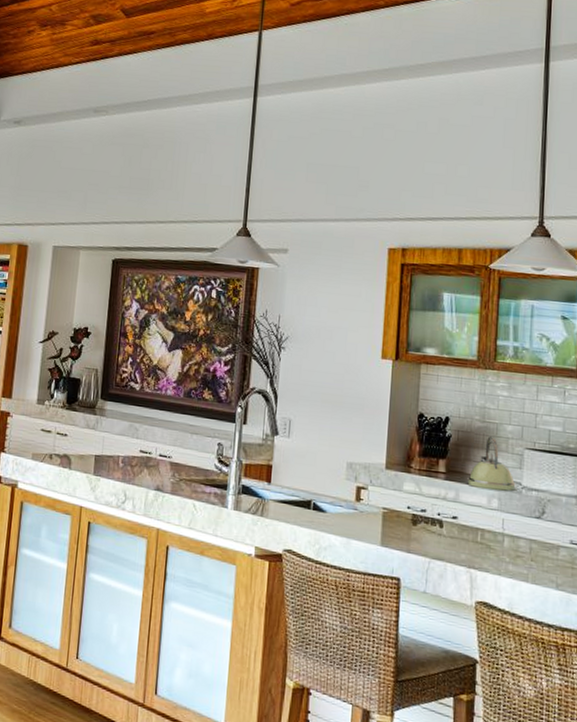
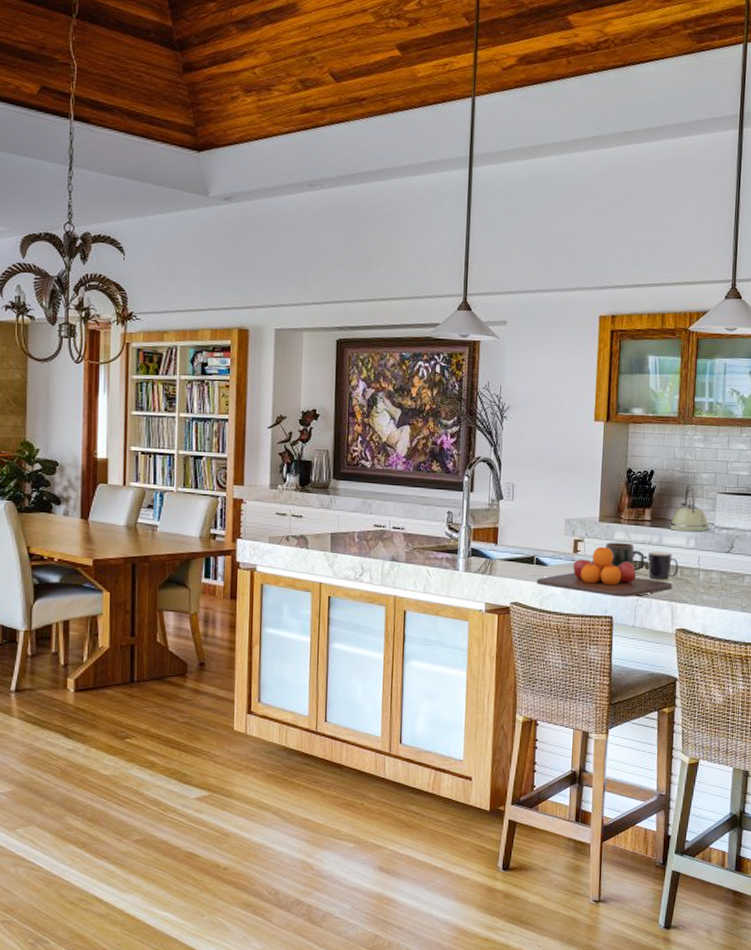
chopping board: none [312,496,472,559] -> present [536,546,673,598]
mug: none [393,493,439,529] -> present [606,542,645,572]
mug: none [442,508,479,546] -> present [648,552,679,583]

